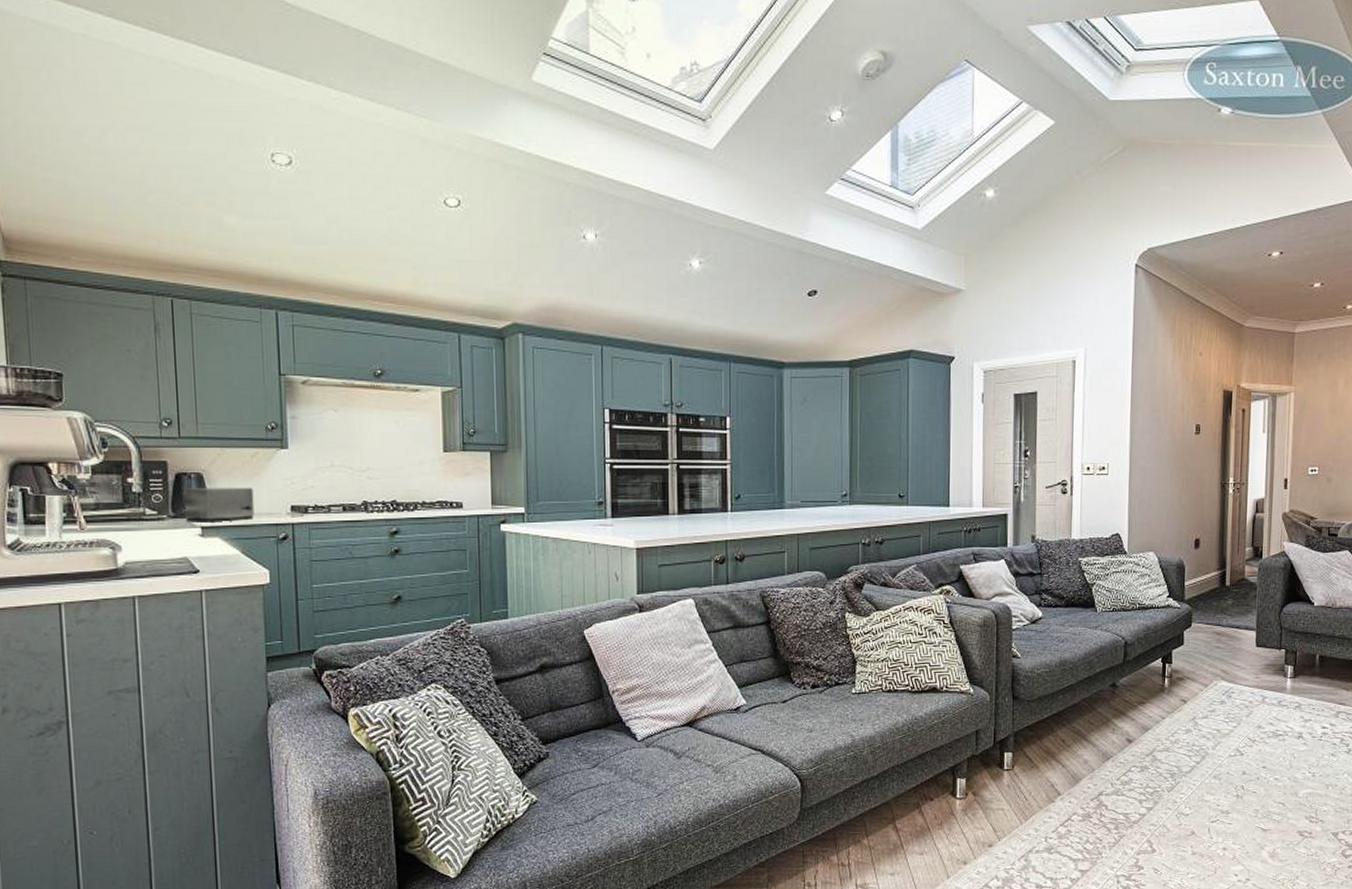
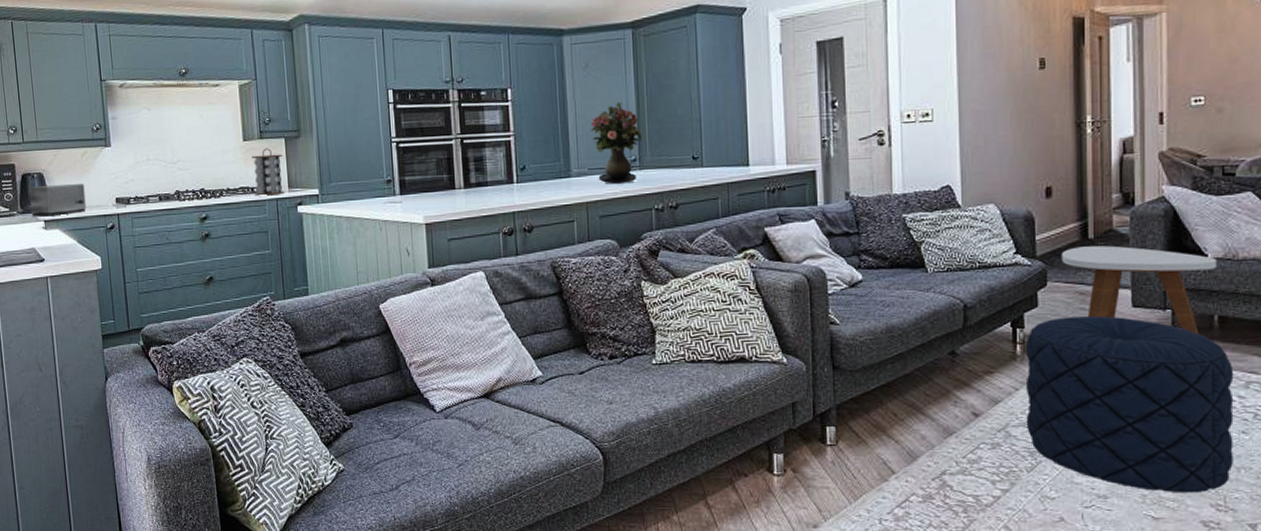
spice rack: none [452,461,487,513] -> present [251,148,285,197]
bouquet: none [805,437,854,517] -> present [590,101,642,184]
pouf: none [1169,654,1328,808] -> present [1025,316,1234,493]
side table: none [1204,592,1320,671] -> present [1061,245,1217,334]

